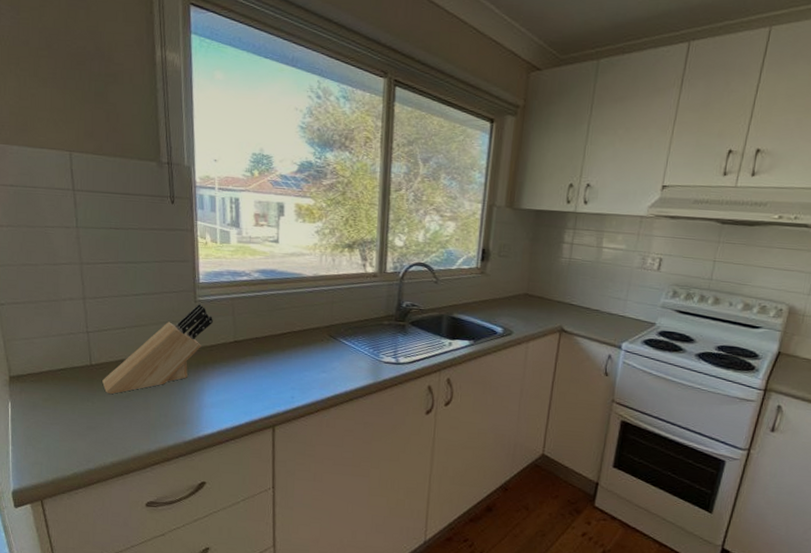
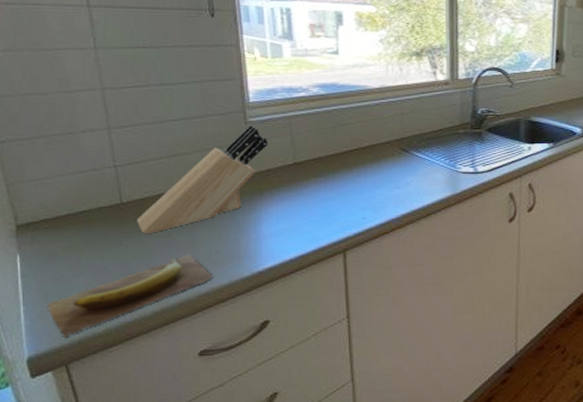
banana: none [29,414,161,477] -> present [46,254,213,337]

